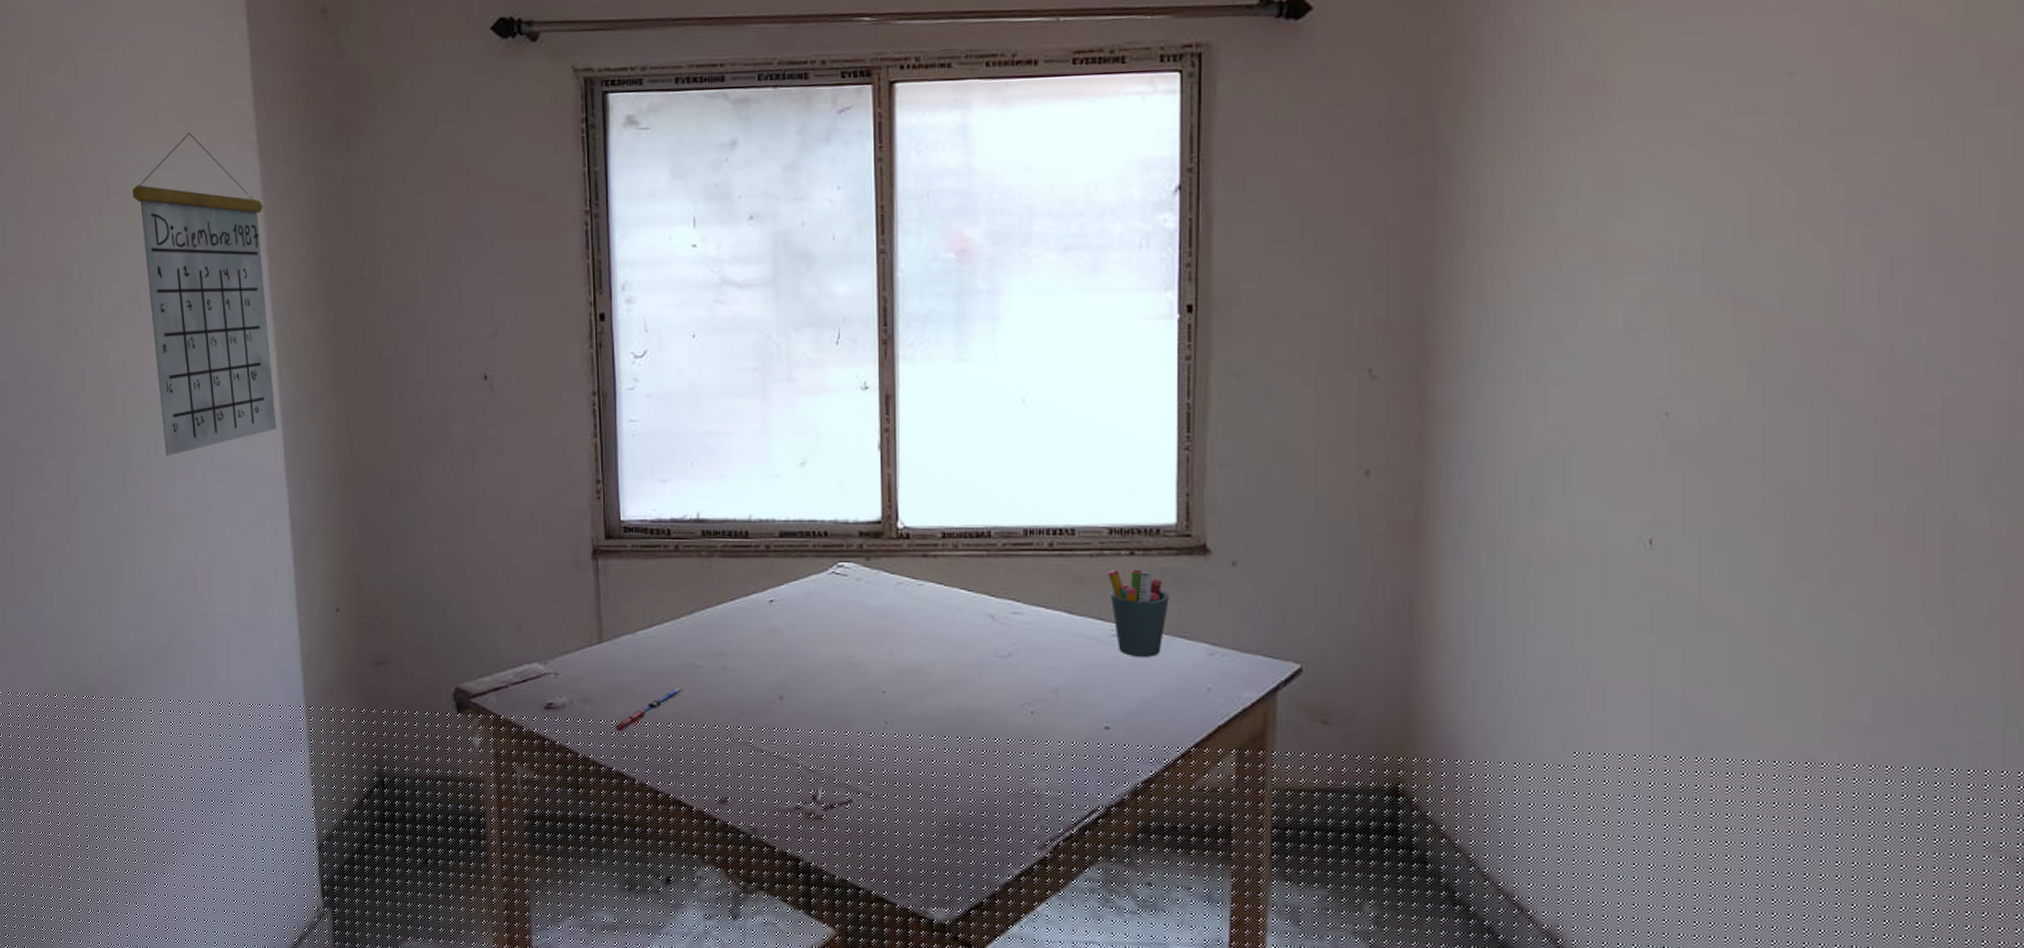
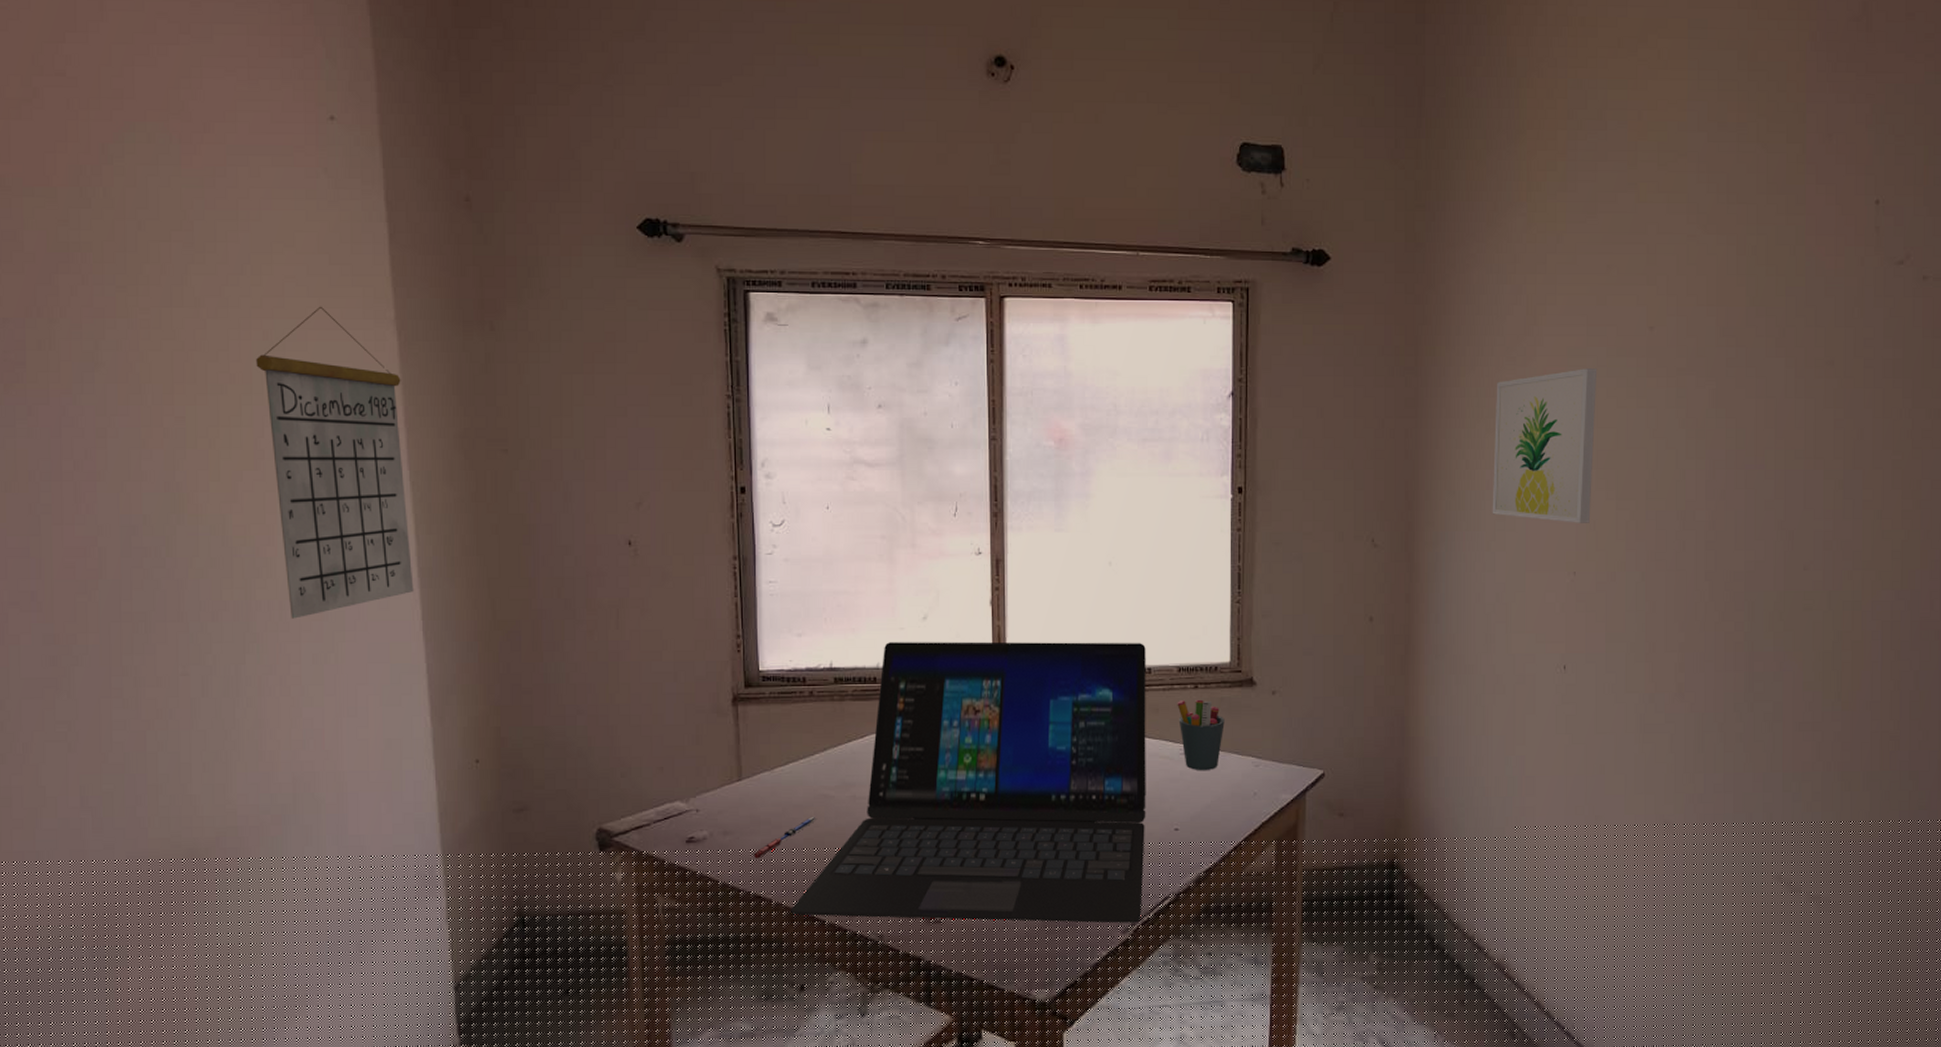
laptop: none [655,491,1069,839] -> present [791,641,1146,923]
wall art: none [1542,134,1705,347] -> present [1492,368,1598,523]

